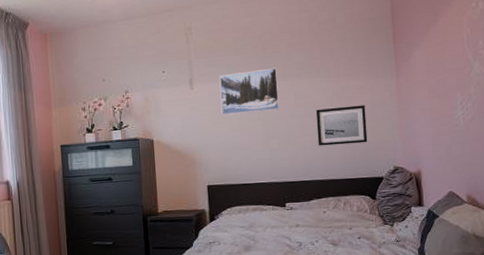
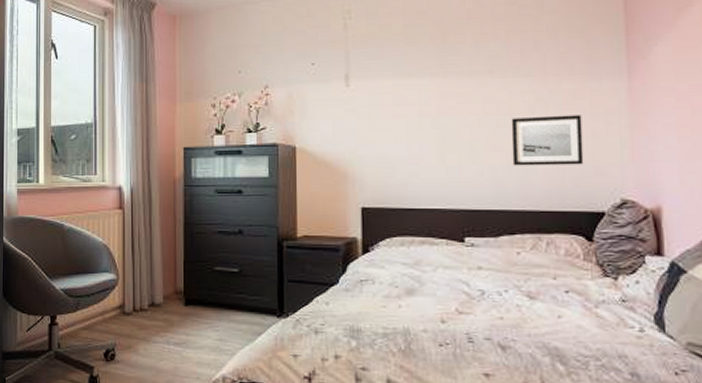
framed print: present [219,67,279,115] -> none [383,62,461,120]

